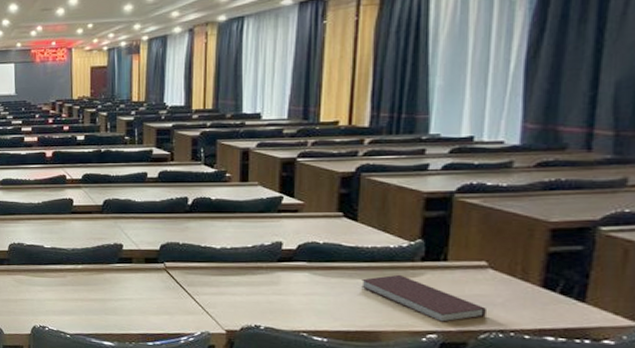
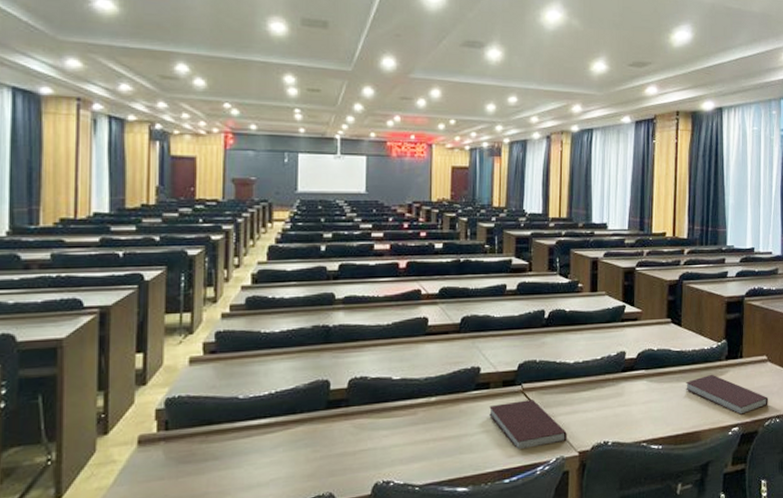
notebook: none [132,277,213,320] -> present [489,399,567,449]

